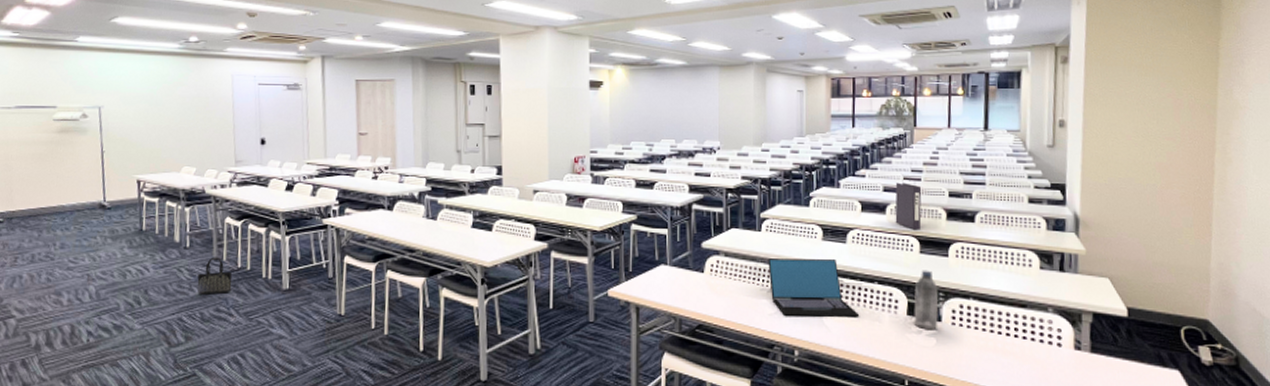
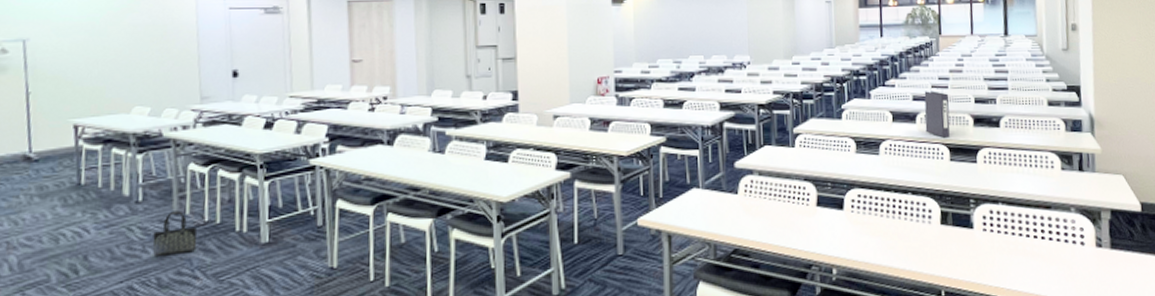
laptop: present [768,258,860,317] -> none [802,172,896,234]
water bottle: present [914,270,939,330] -> none [946,177,970,238]

